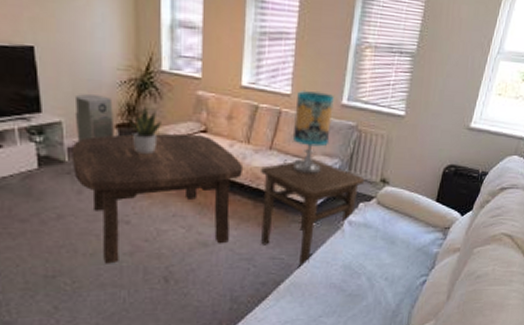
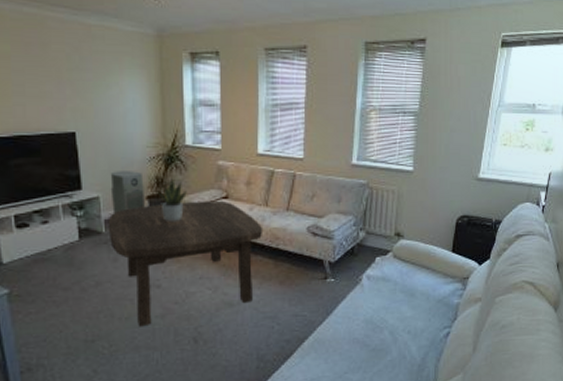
side table: present [260,157,365,270] -> none [280,216,380,326]
table lamp: present [278,91,335,174] -> none [296,154,345,232]

